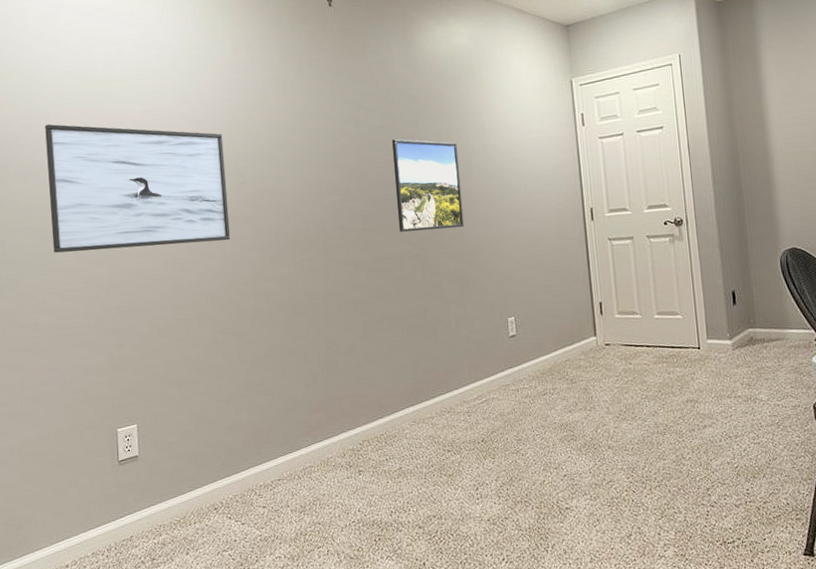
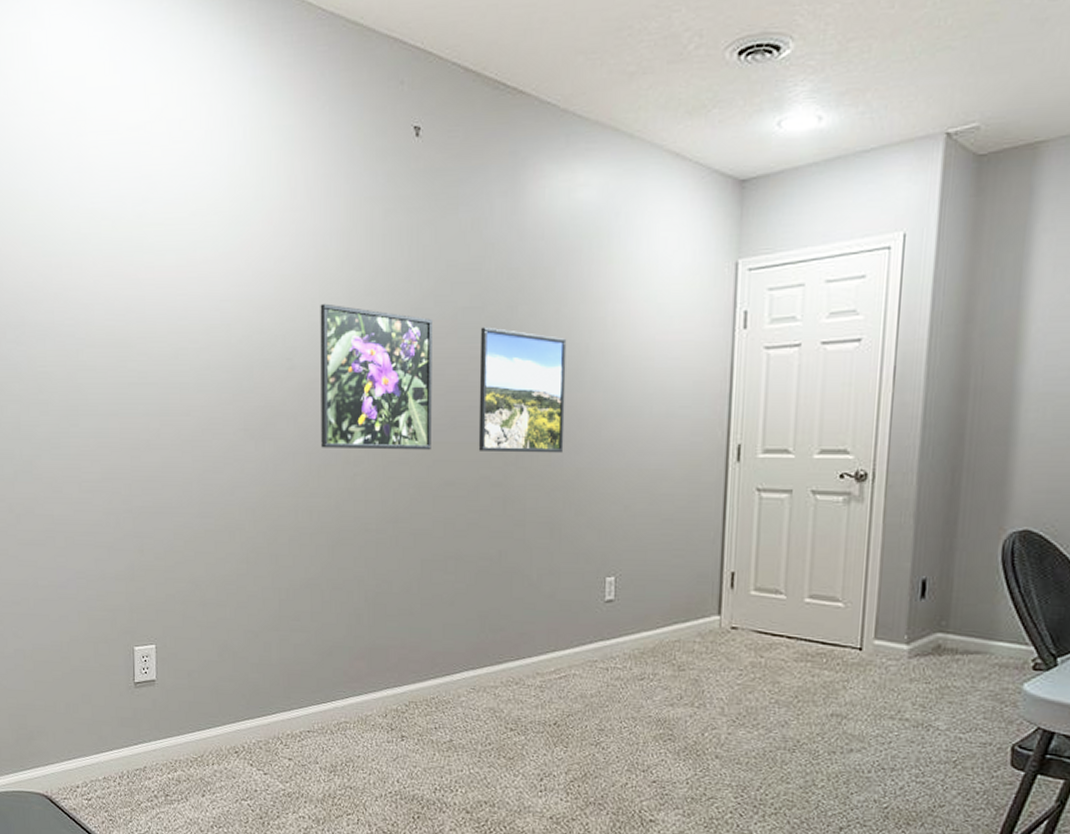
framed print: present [45,124,231,253] -> none [65,274,272,440]
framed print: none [264,131,362,242] -> present [320,303,432,451]

